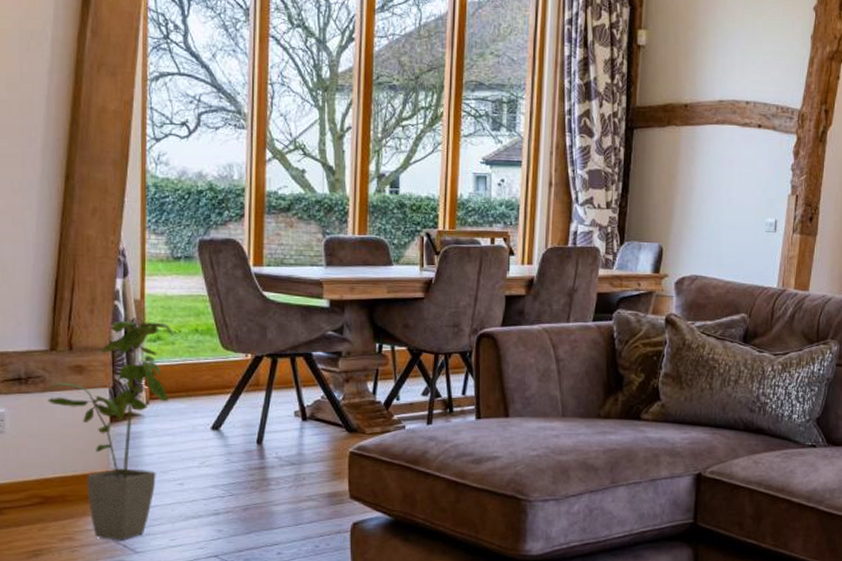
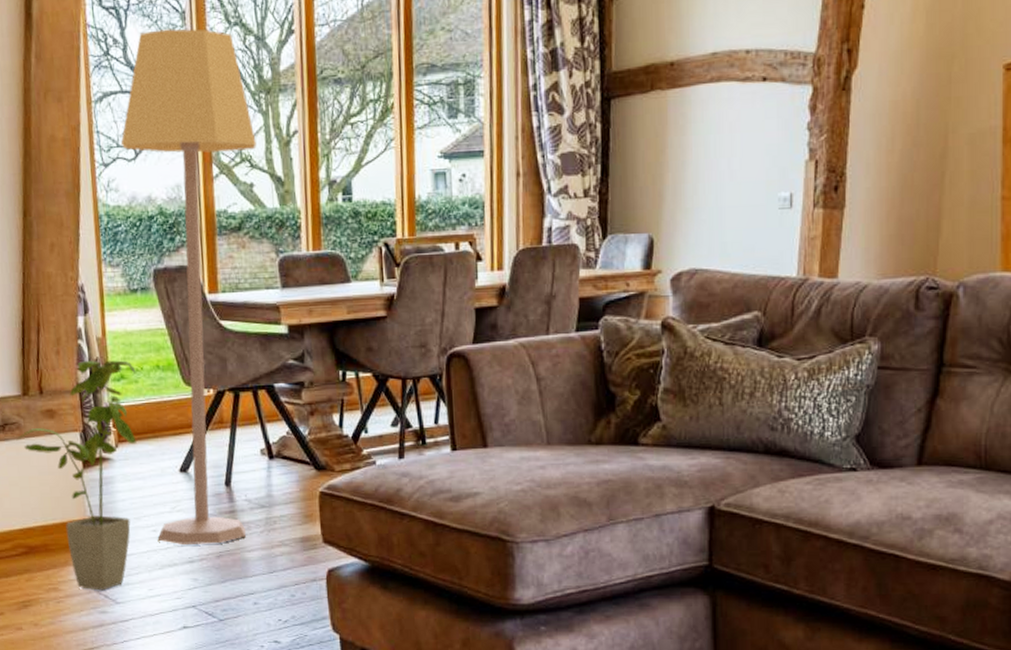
lamp: none [174,21,311,498] -> present [120,28,257,544]

